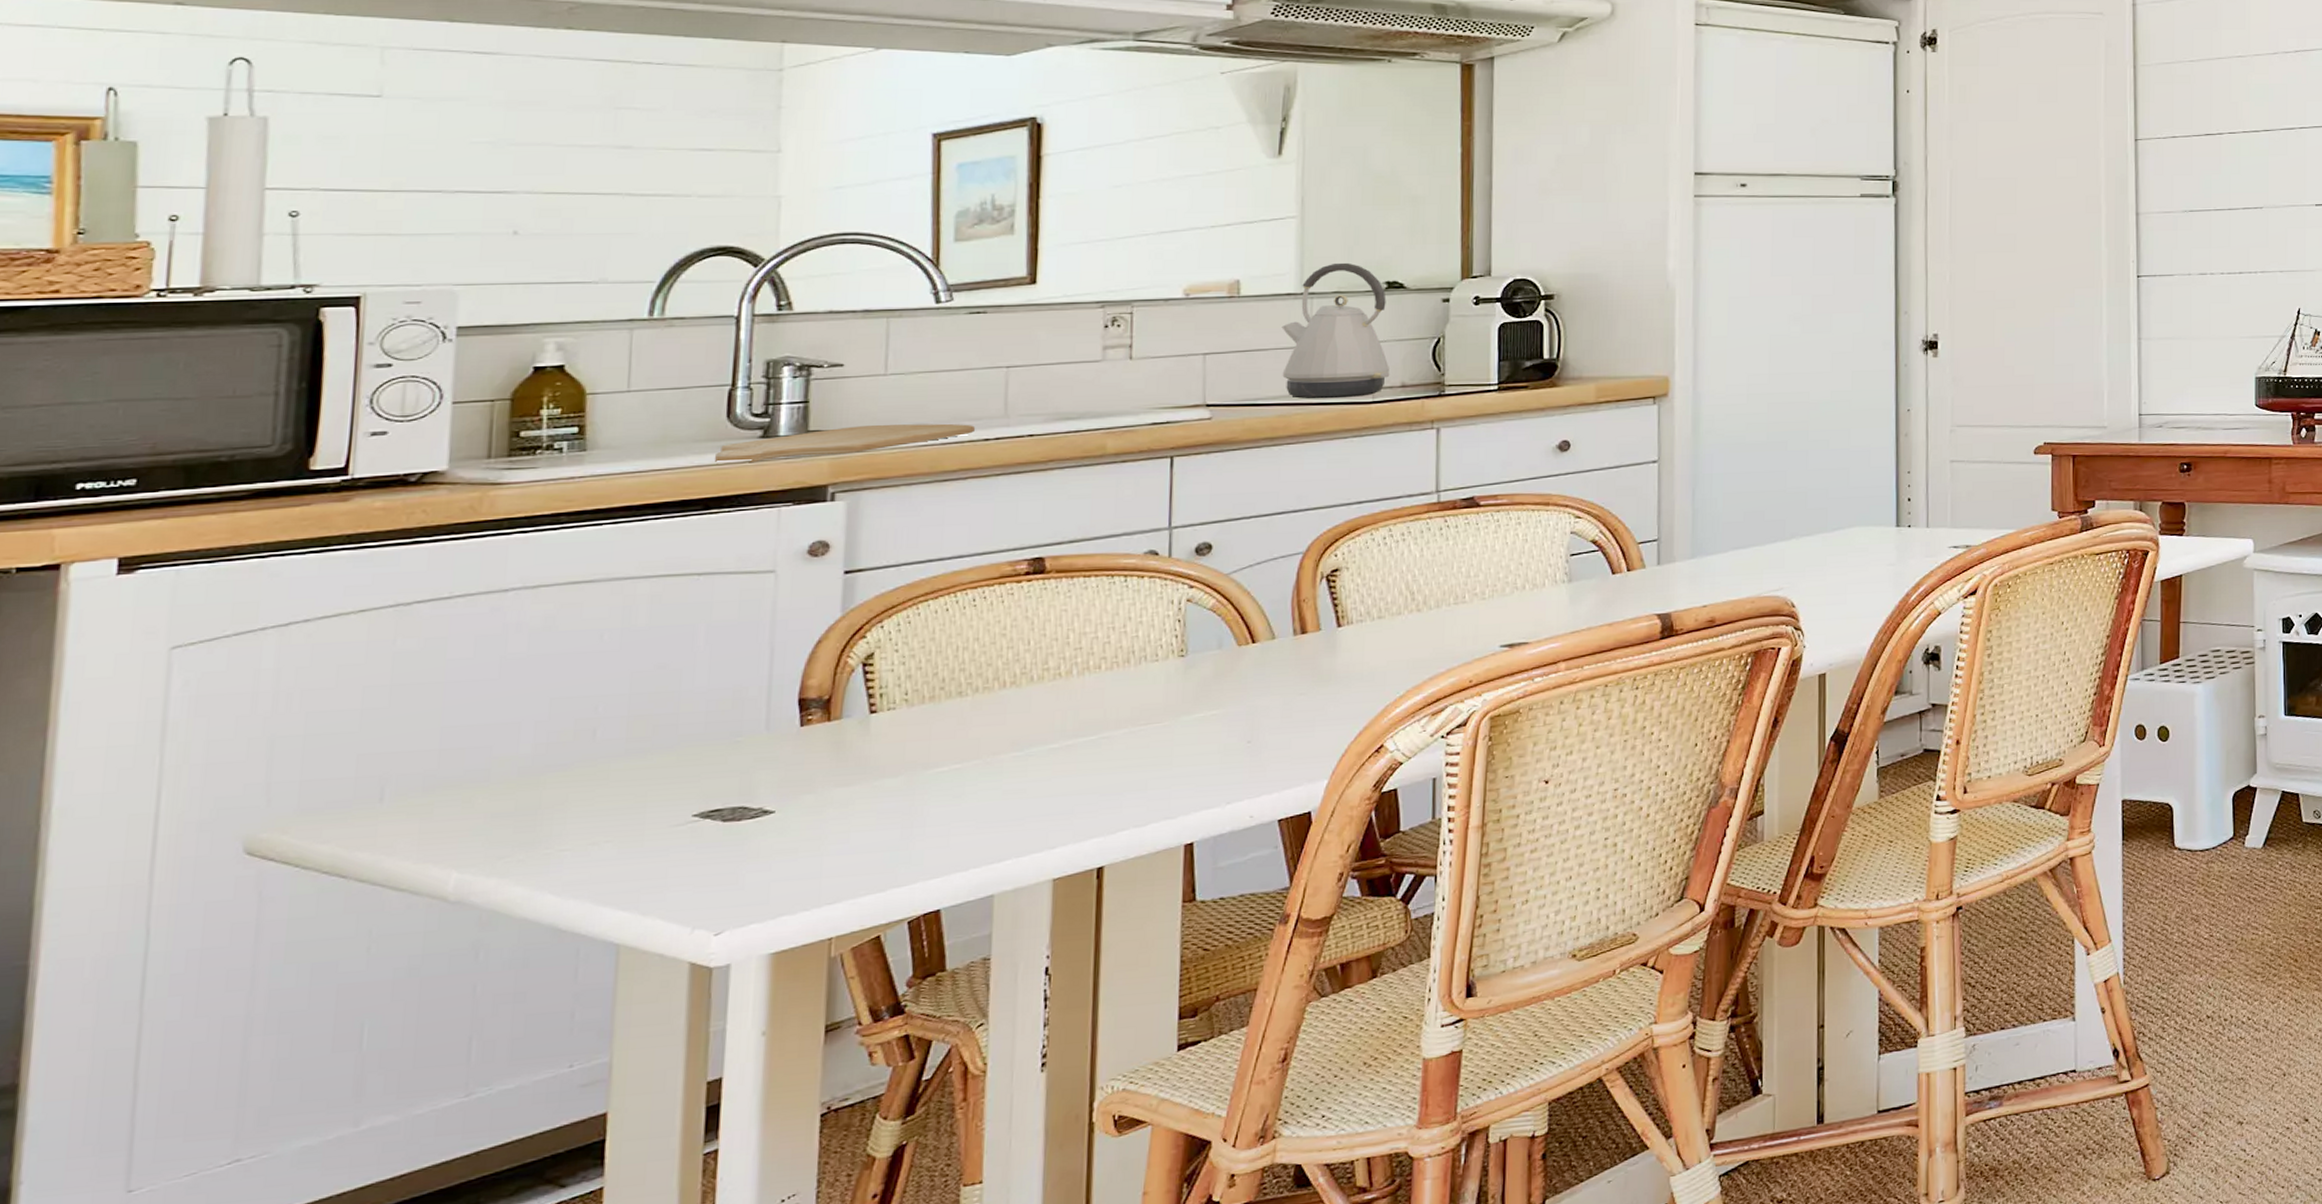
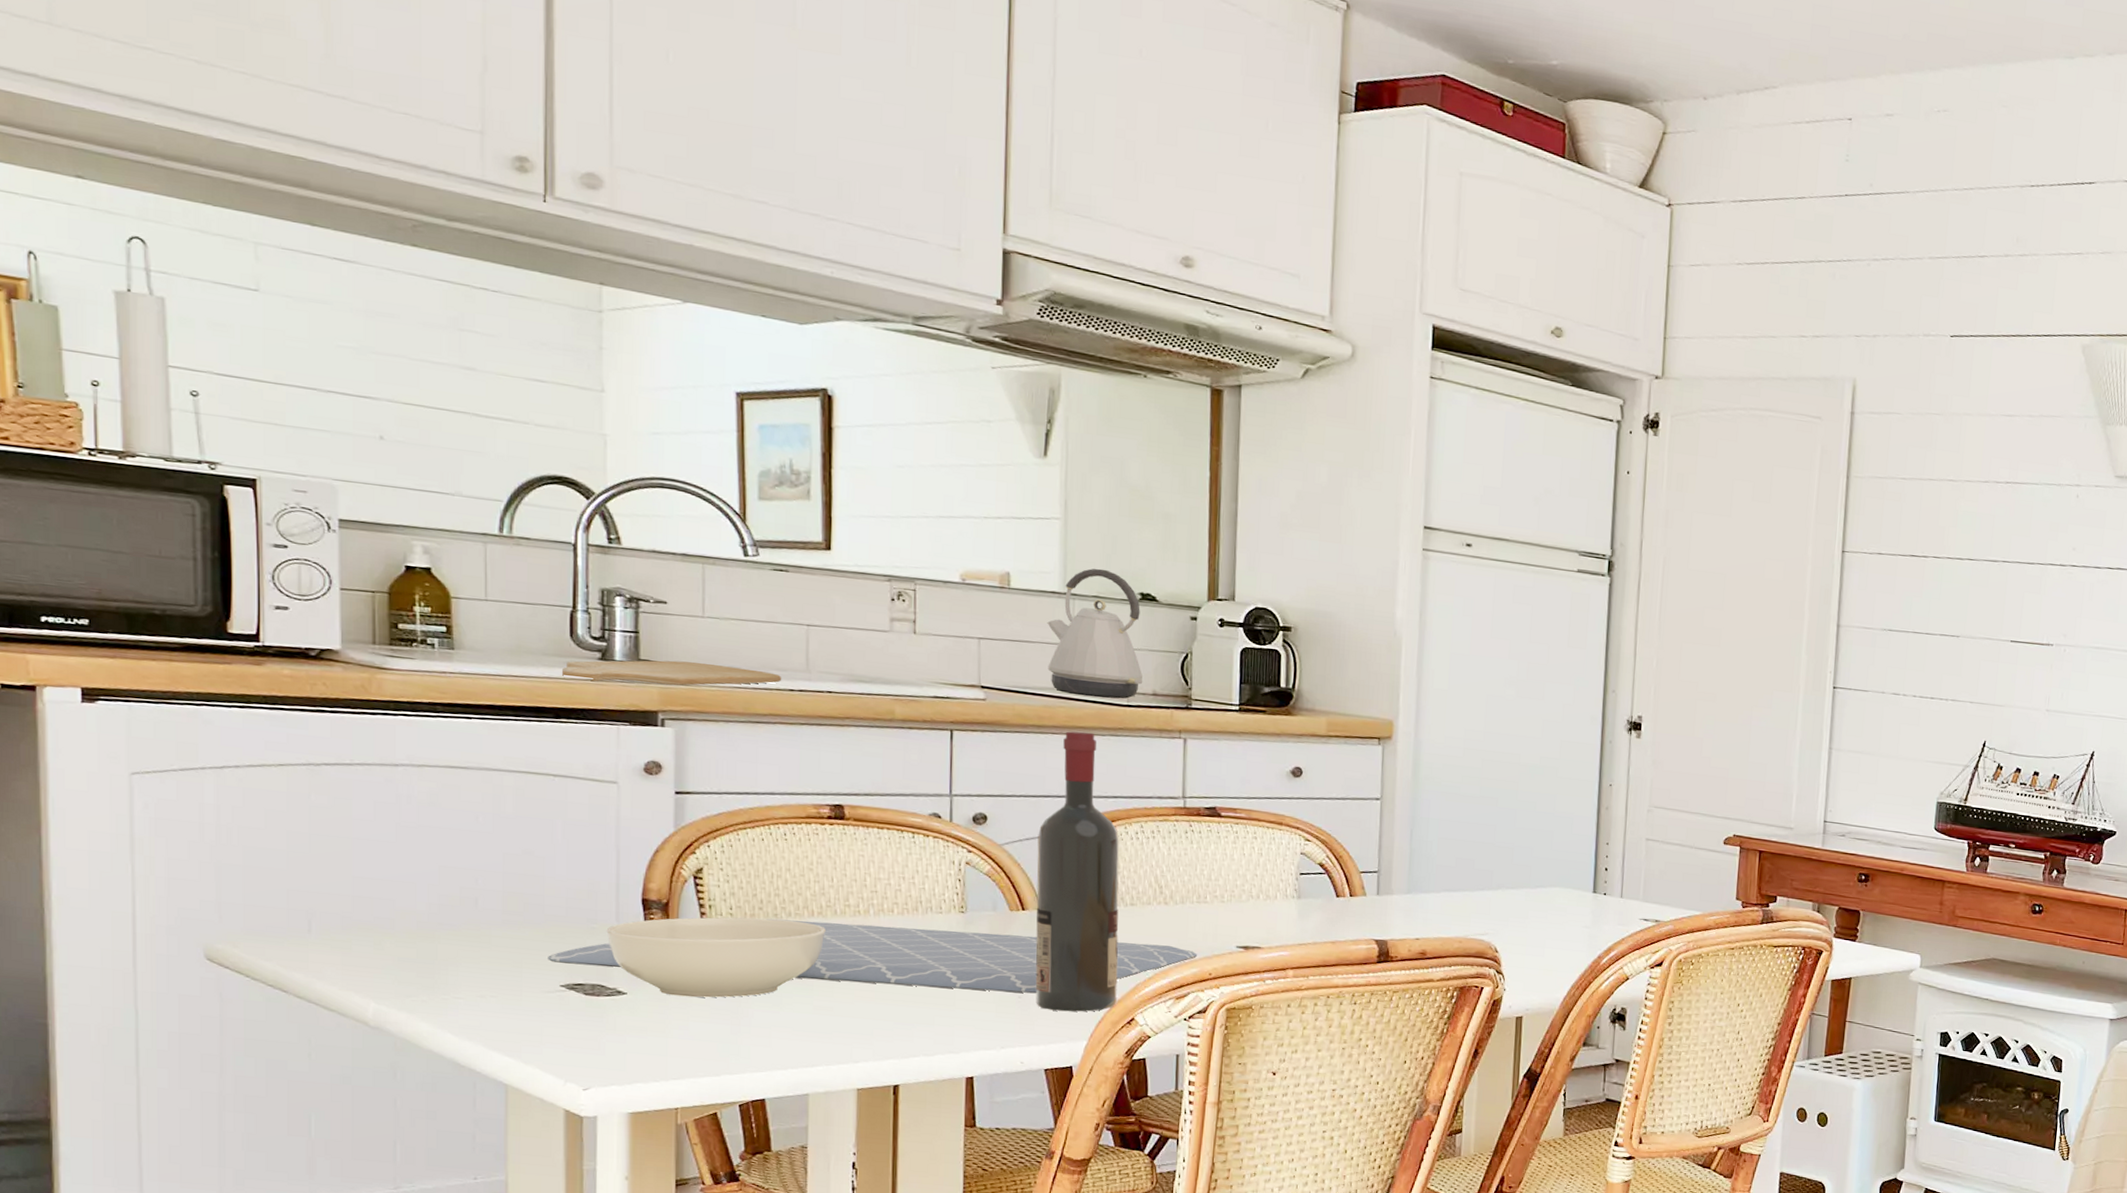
placemat: none [679,657,1456,789] -> present [548,918,1198,994]
bowl: none [753,695,1020,806] -> present [606,917,826,998]
wine bottle: none [1267,437,1365,752] -> present [1035,731,1120,1012]

